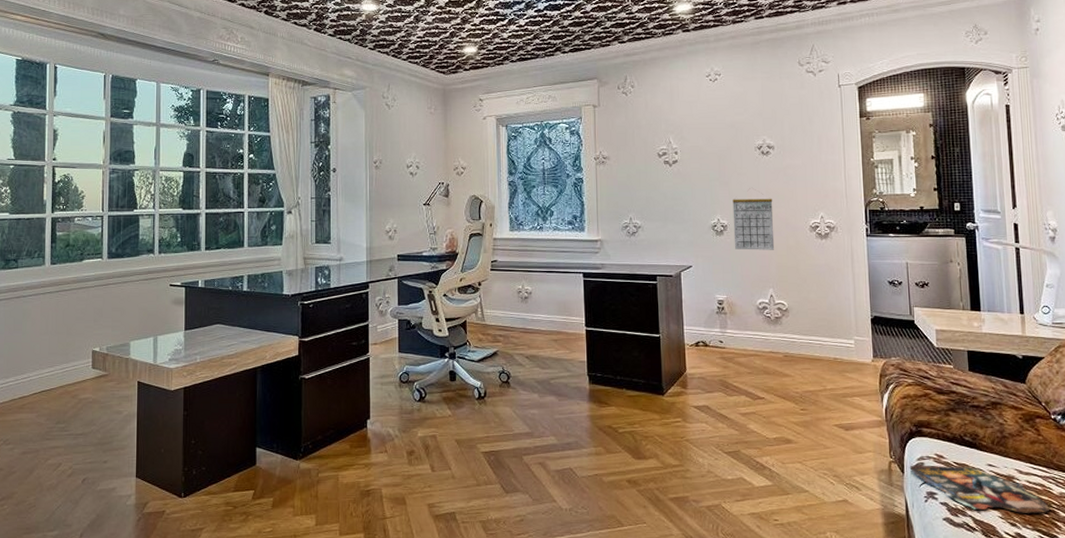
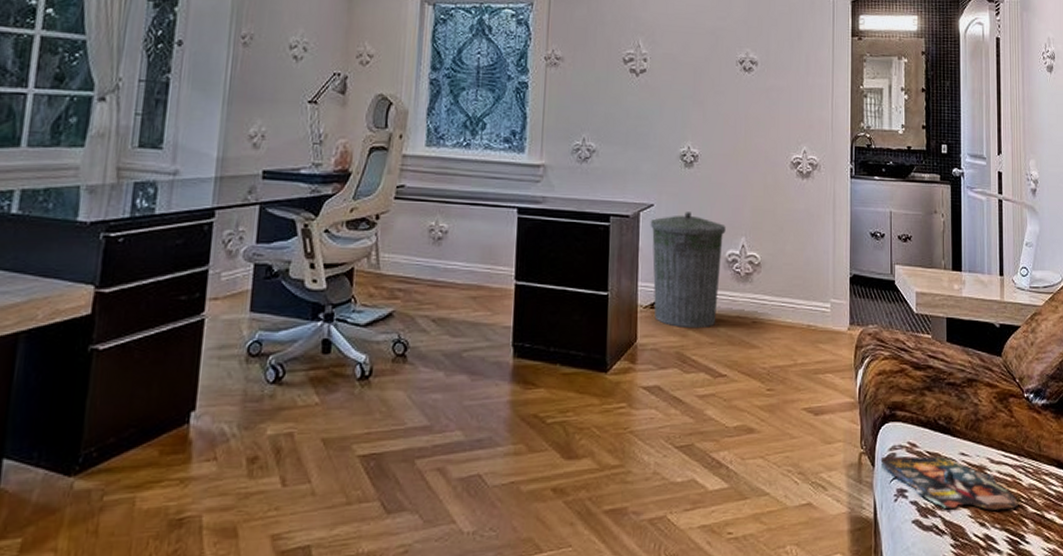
trash can: none [690,270,755,362] -> present [650,212,726,329]
calendar: present [732,188,775,250] -> none [704,111,752,189]

